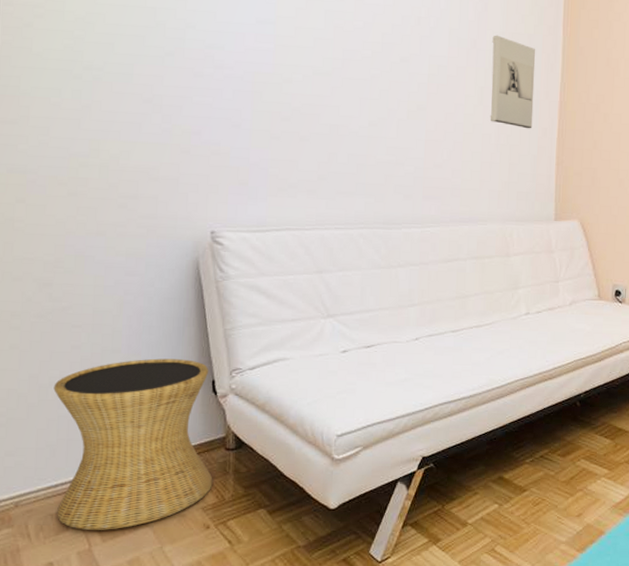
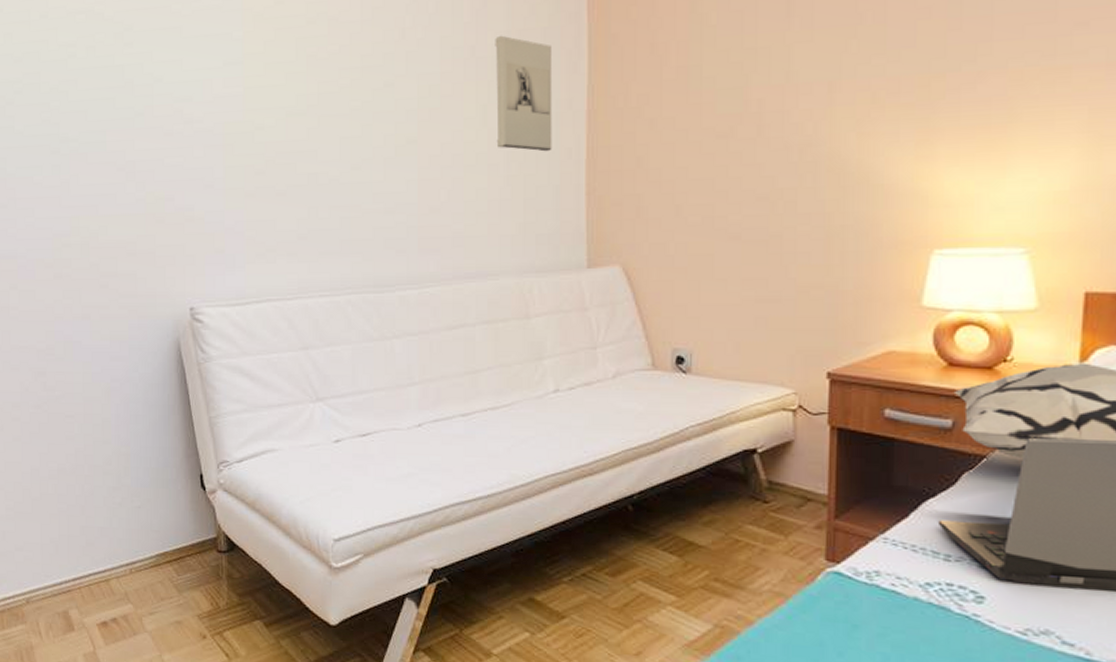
side table: present [53,358,213,530] -> none [53,450,207,633]

